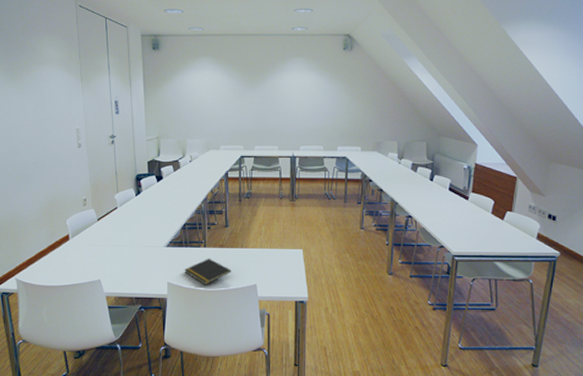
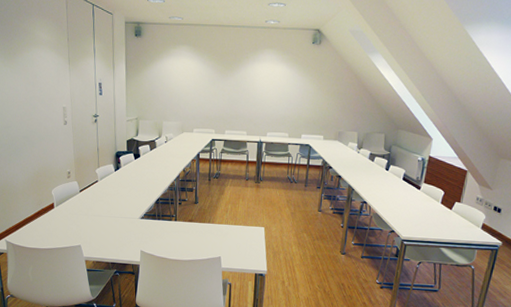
notepad: present [184,258,231,285] -> none [156,230,198,255]

